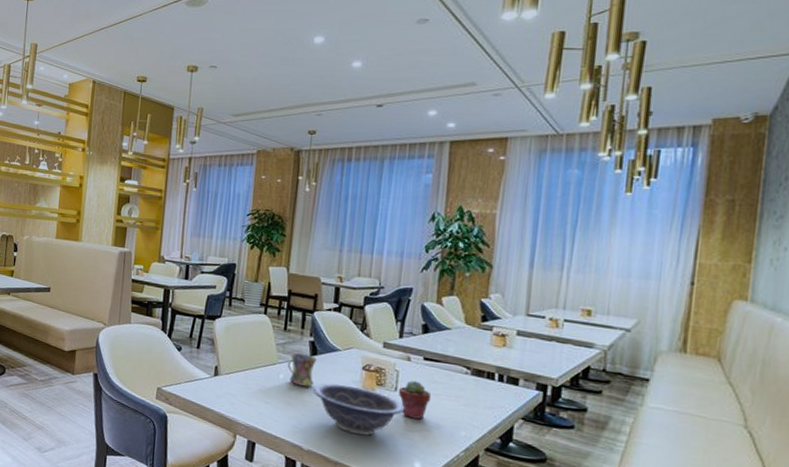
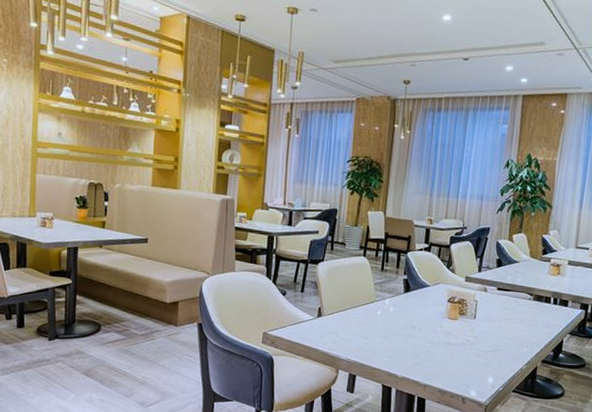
mug: present [287,353,317,387] -> none [384,291,410,321]
decorative bowl: present [313,383,405,436] -> none [407,316,482,360]
potted succulent: present [398,380,432,420] -> none [476,309,503,341]

